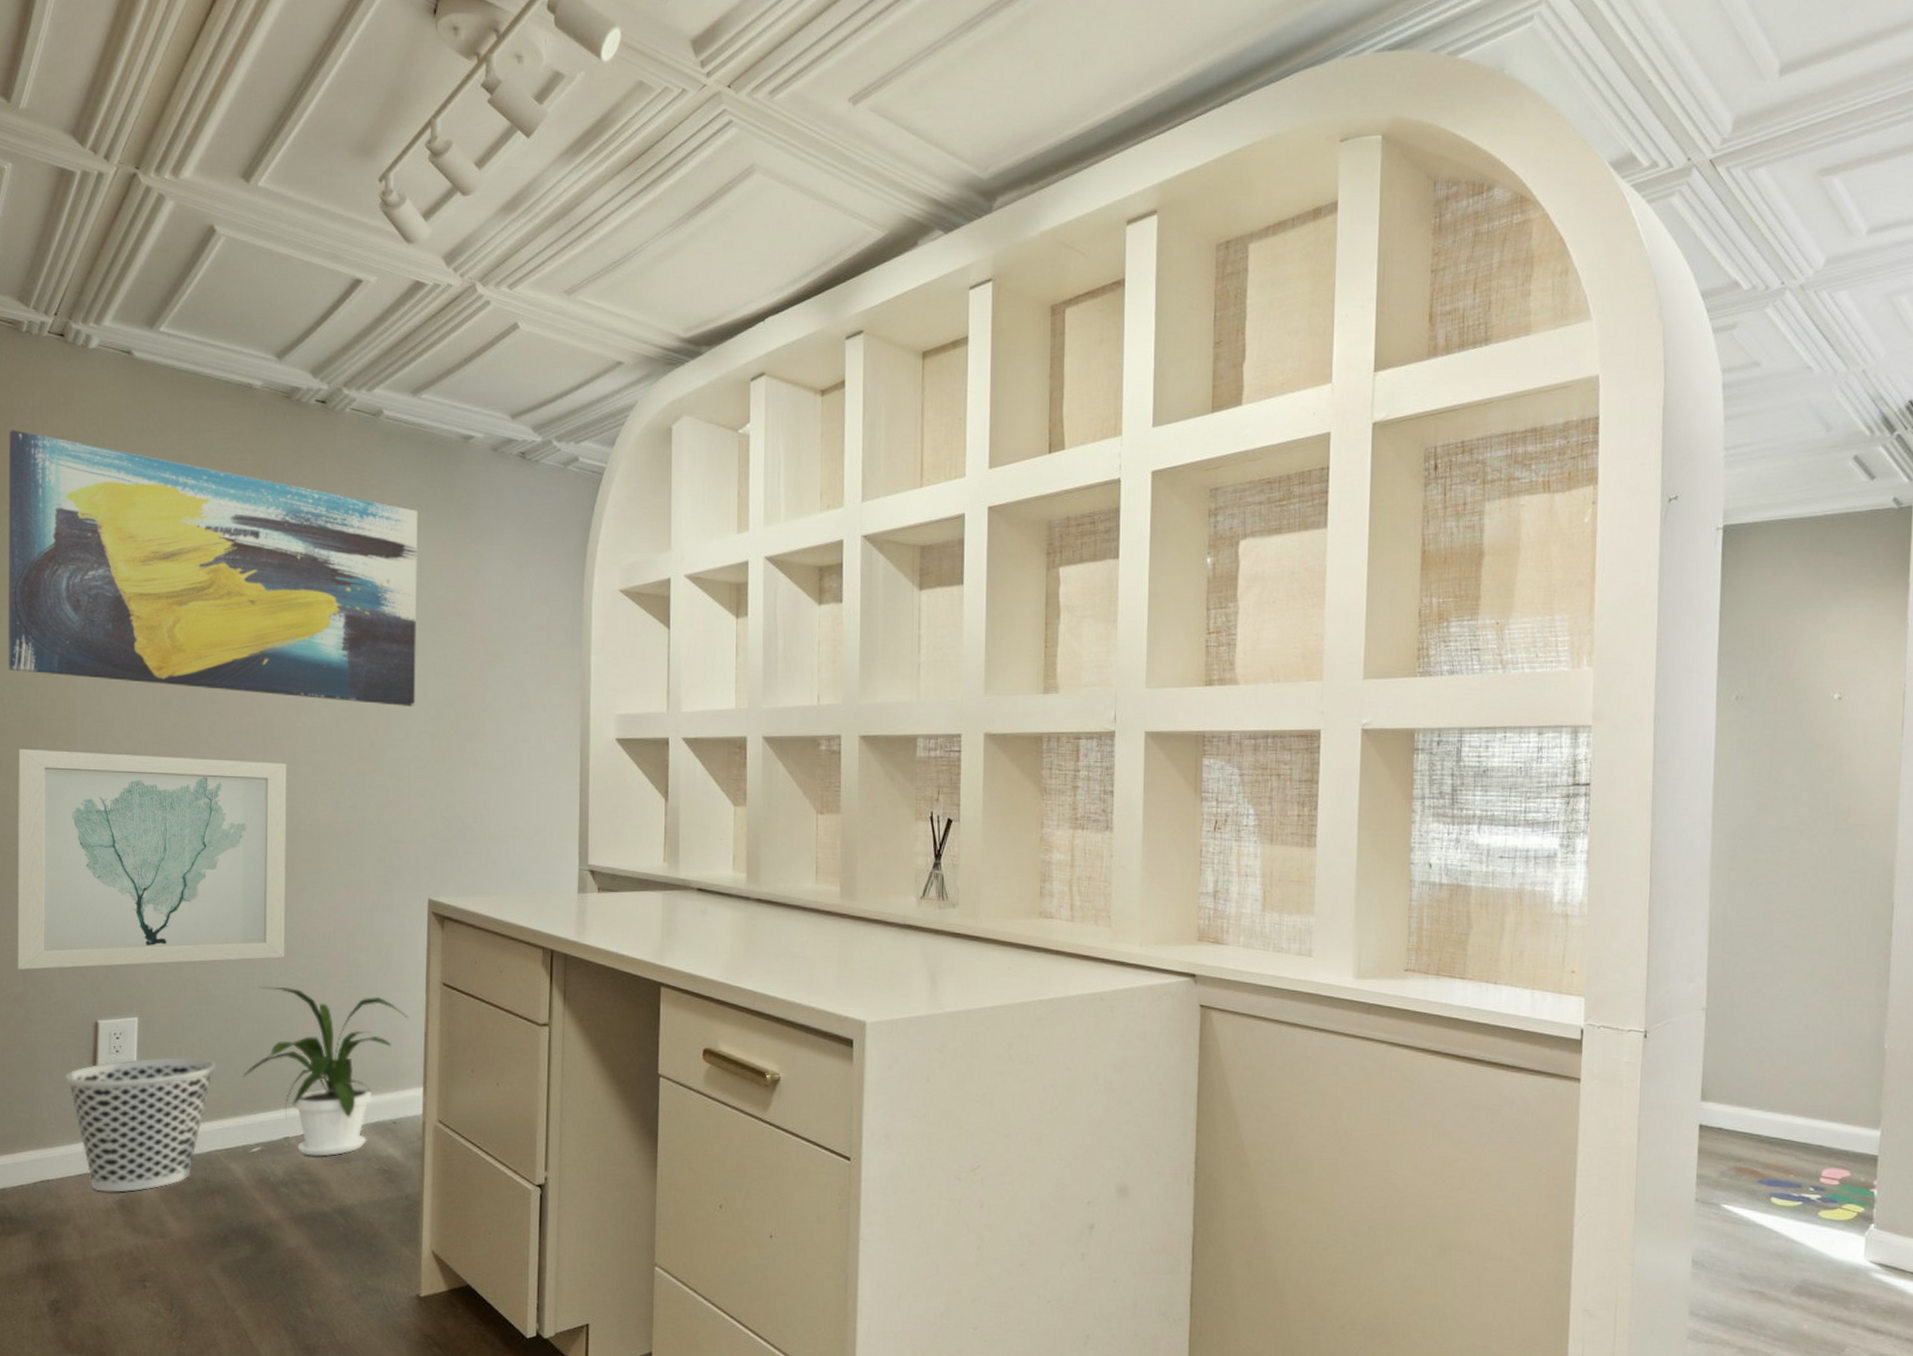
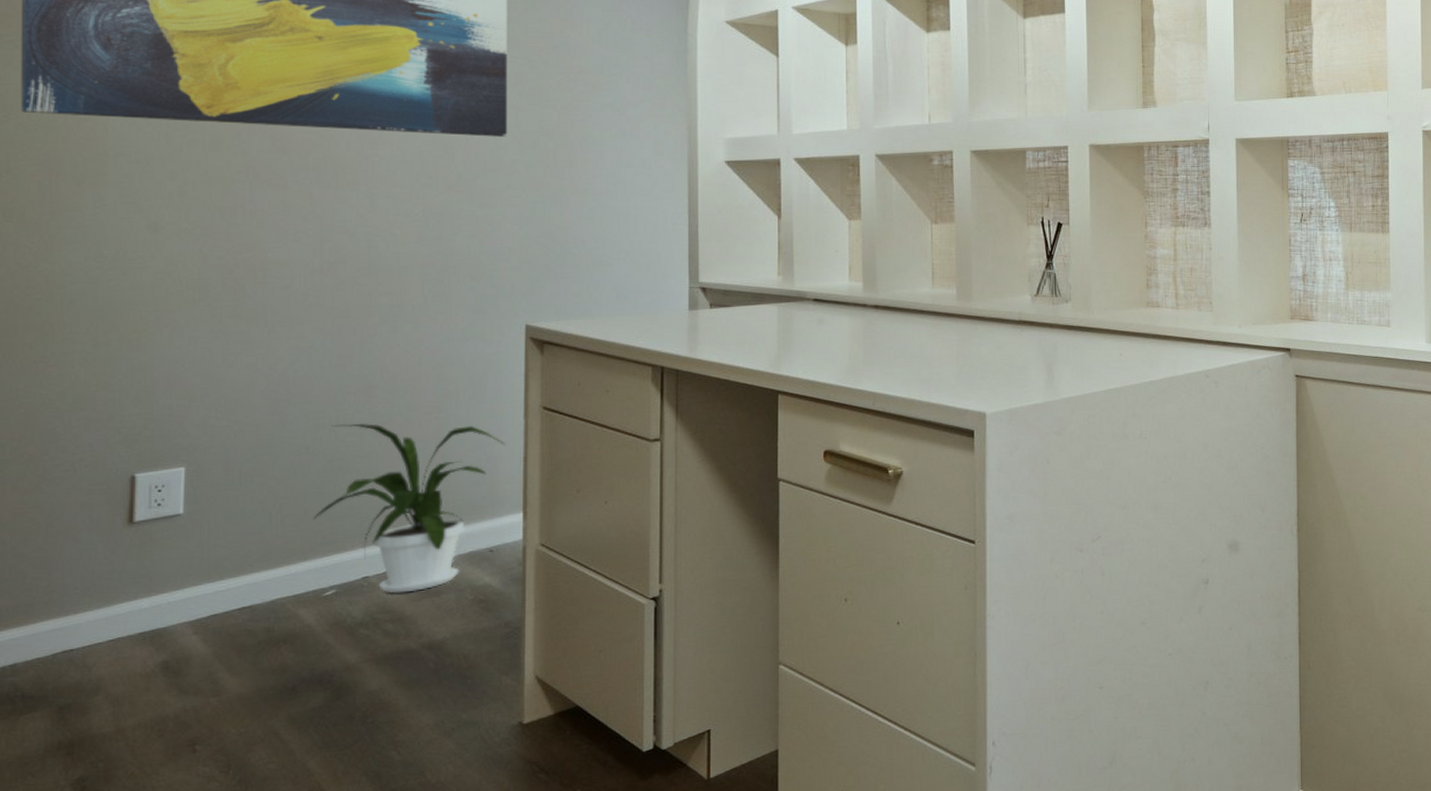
wall art: present [17,749,287,970] -> none [32,194,362,428]
wastebasket: present [65,1057,216,1192] -> none [93,504,281,655]

